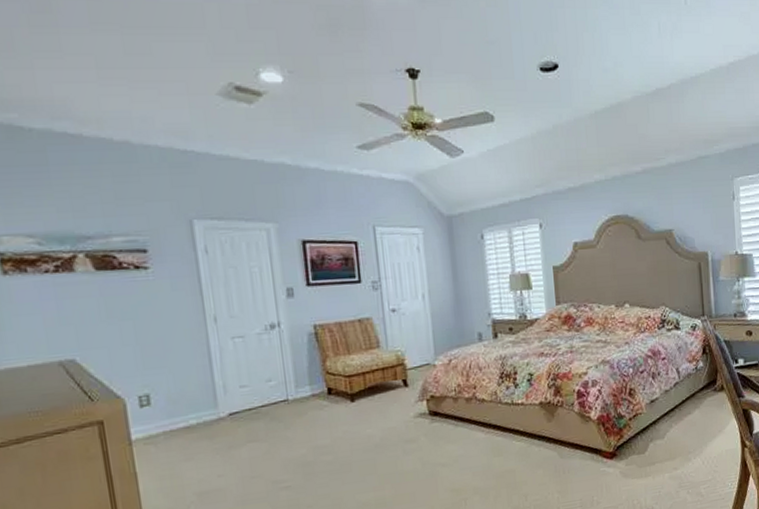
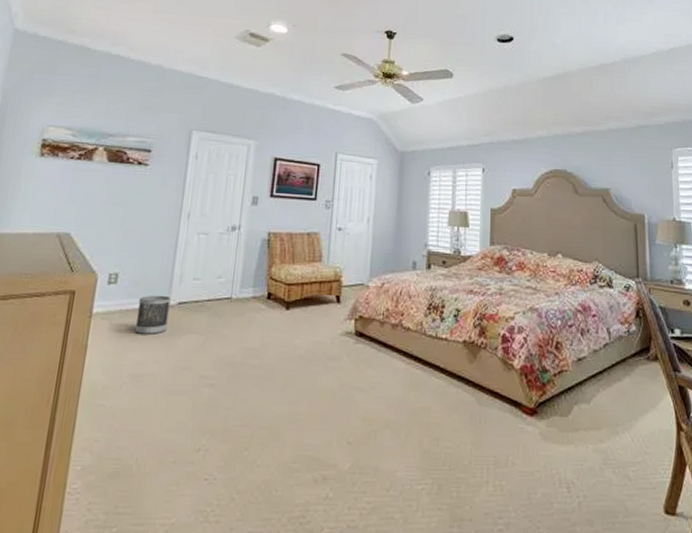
wastebasket: none [182,409,223,453] -> present [134,295,171,335]

